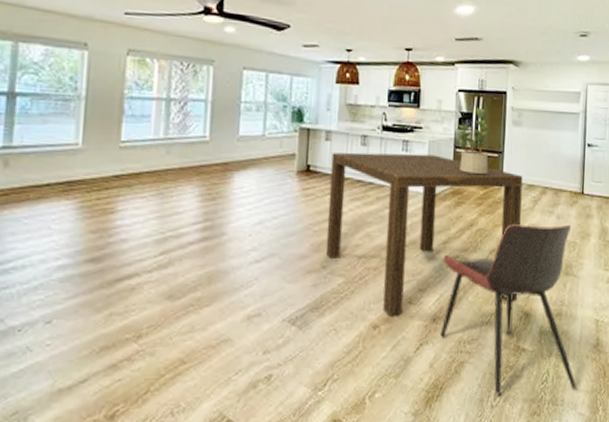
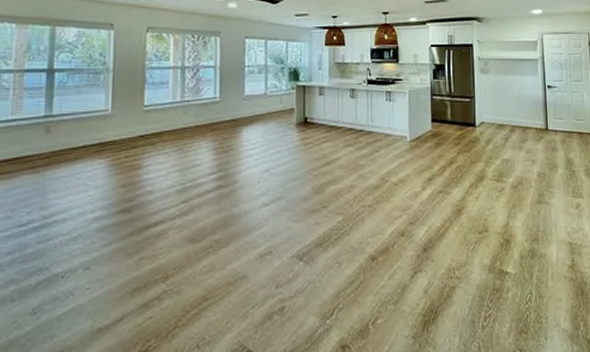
dining table: present [325,152,523,316] -> none [325,102,498,248]
dining chair: present [440,224,577,395] -> none [429,157,558,316]
potted plant: present [453,107,489,175] -> none [429,59,463,118]

